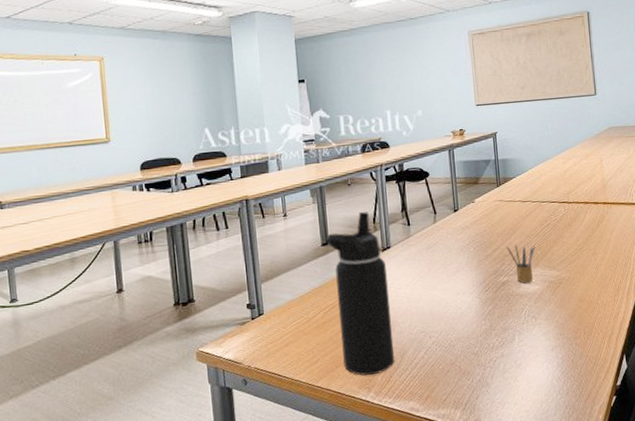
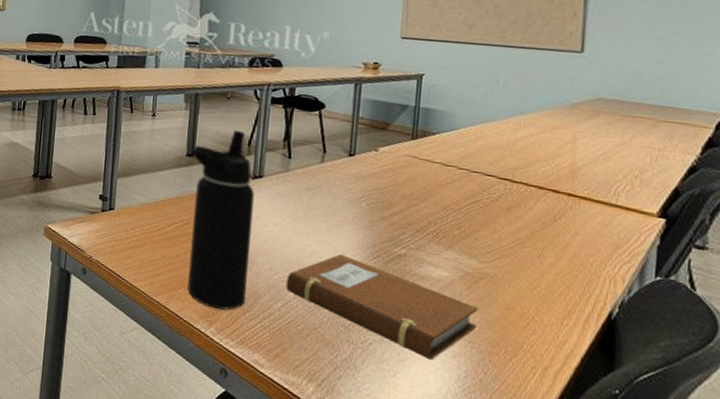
notebook: none [424,294,563,358] -> present [285,253,478,360]
pencil box: present [507,245,536,283] -> none [412,213,453,266]

